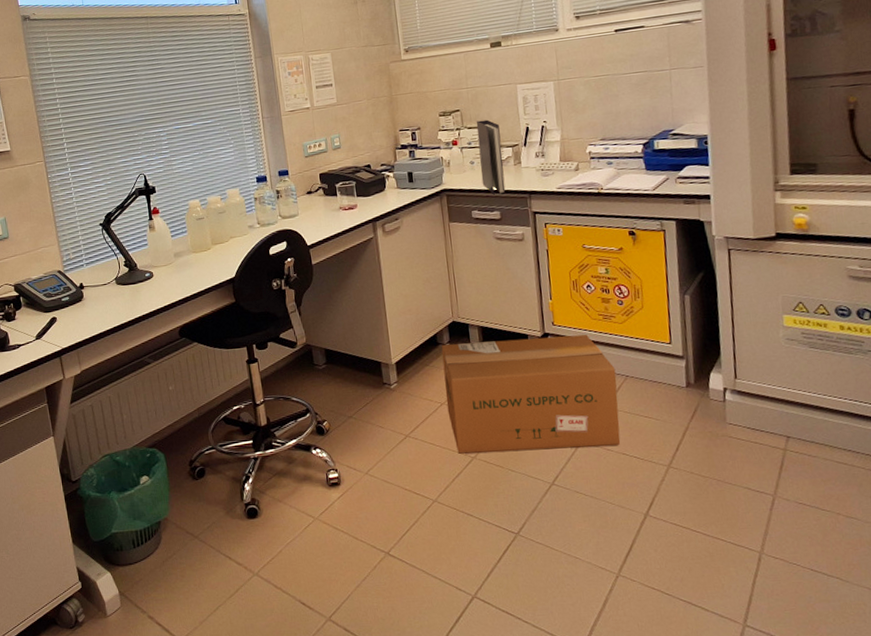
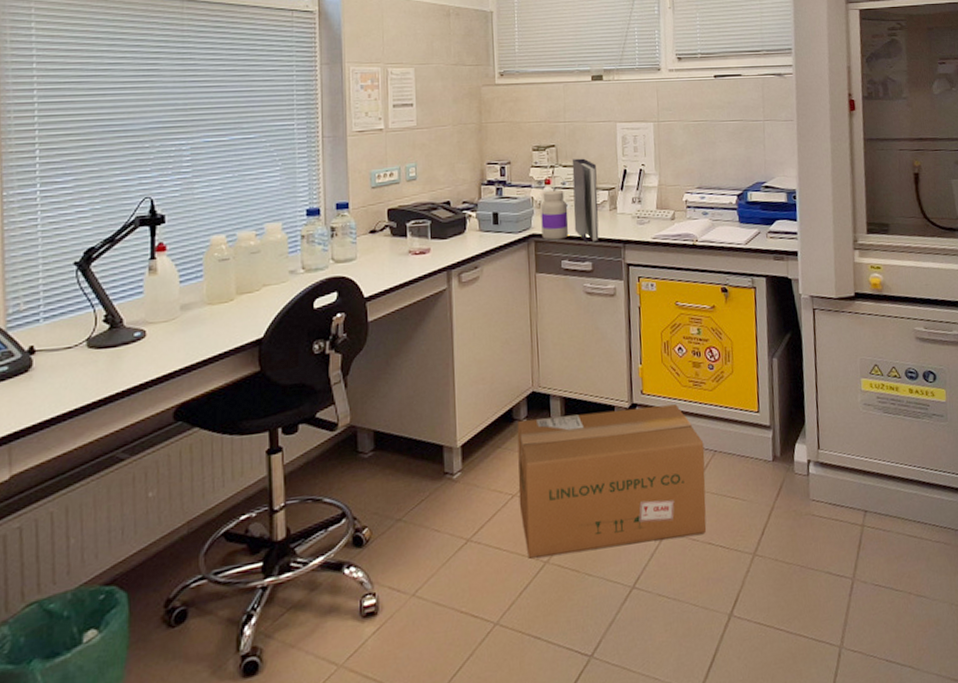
jar: none [449,149,477,194] -> present [540,189,569,240]

